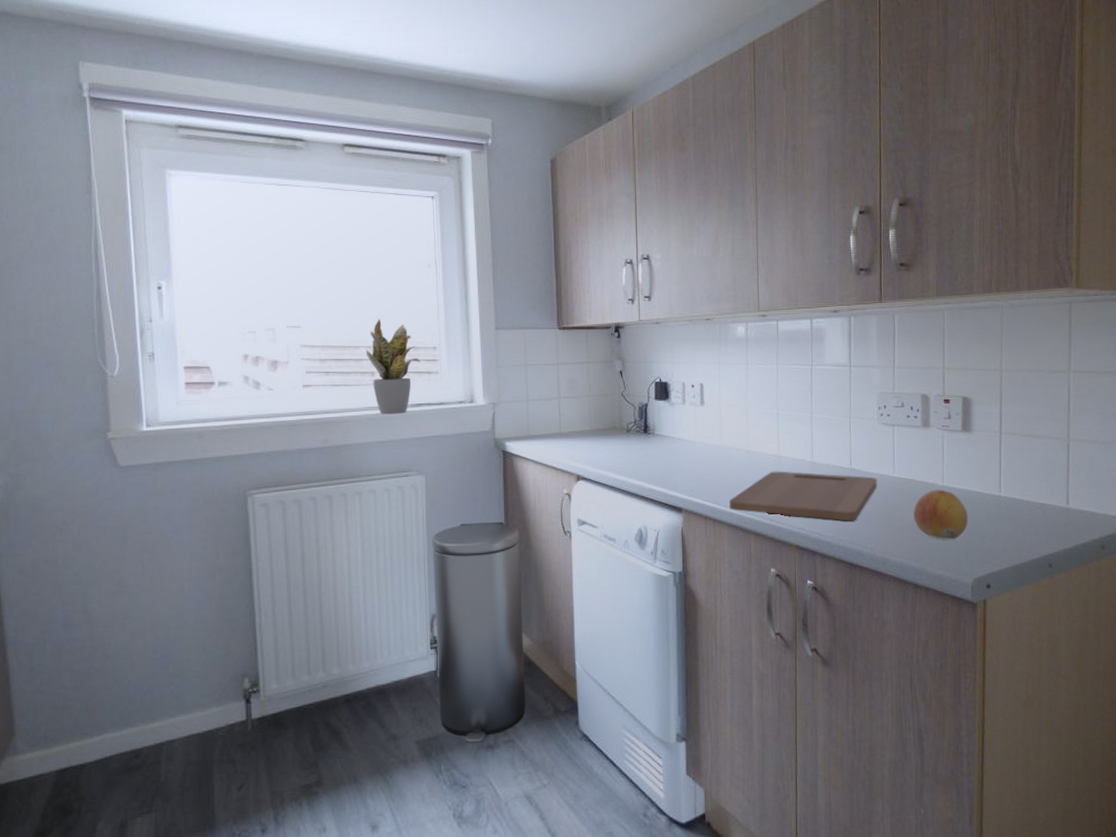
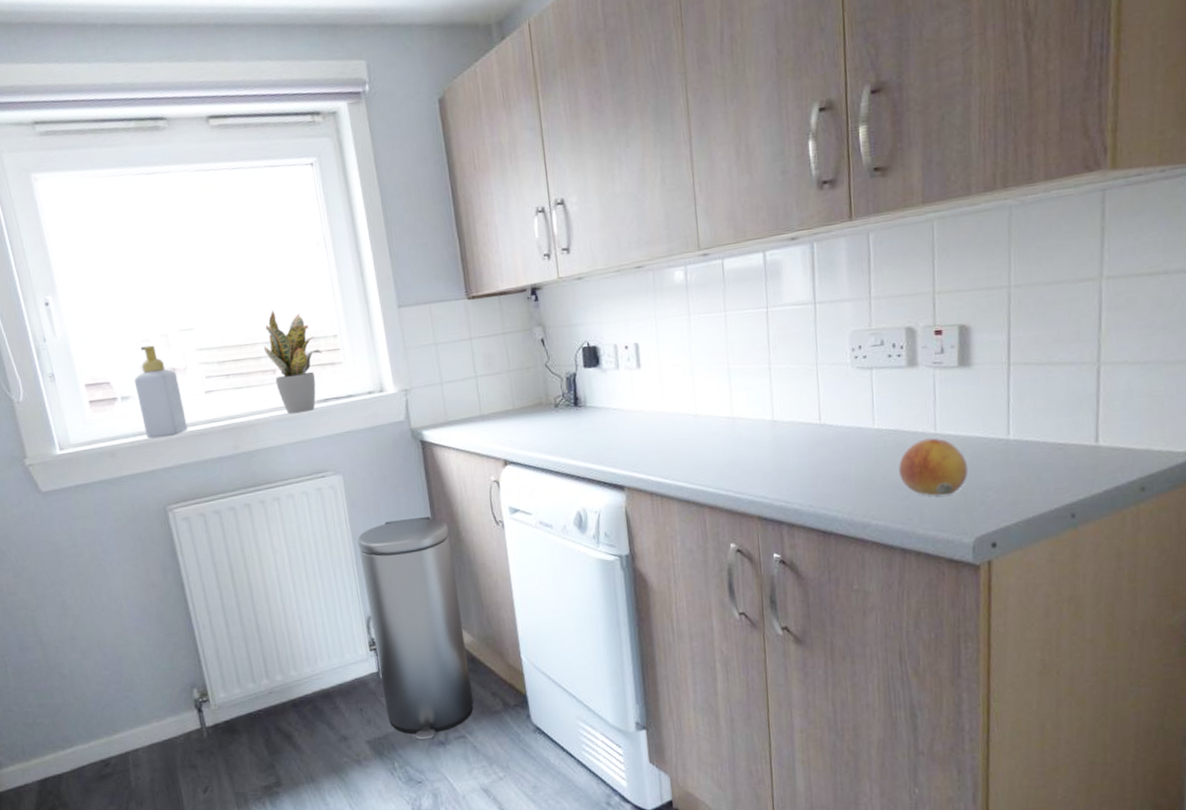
soap bottle: none [234,337,281,425] -> present [134,345,188,439]
cutting board: present [729,471,877,521] -> none [678,431,853,485]

